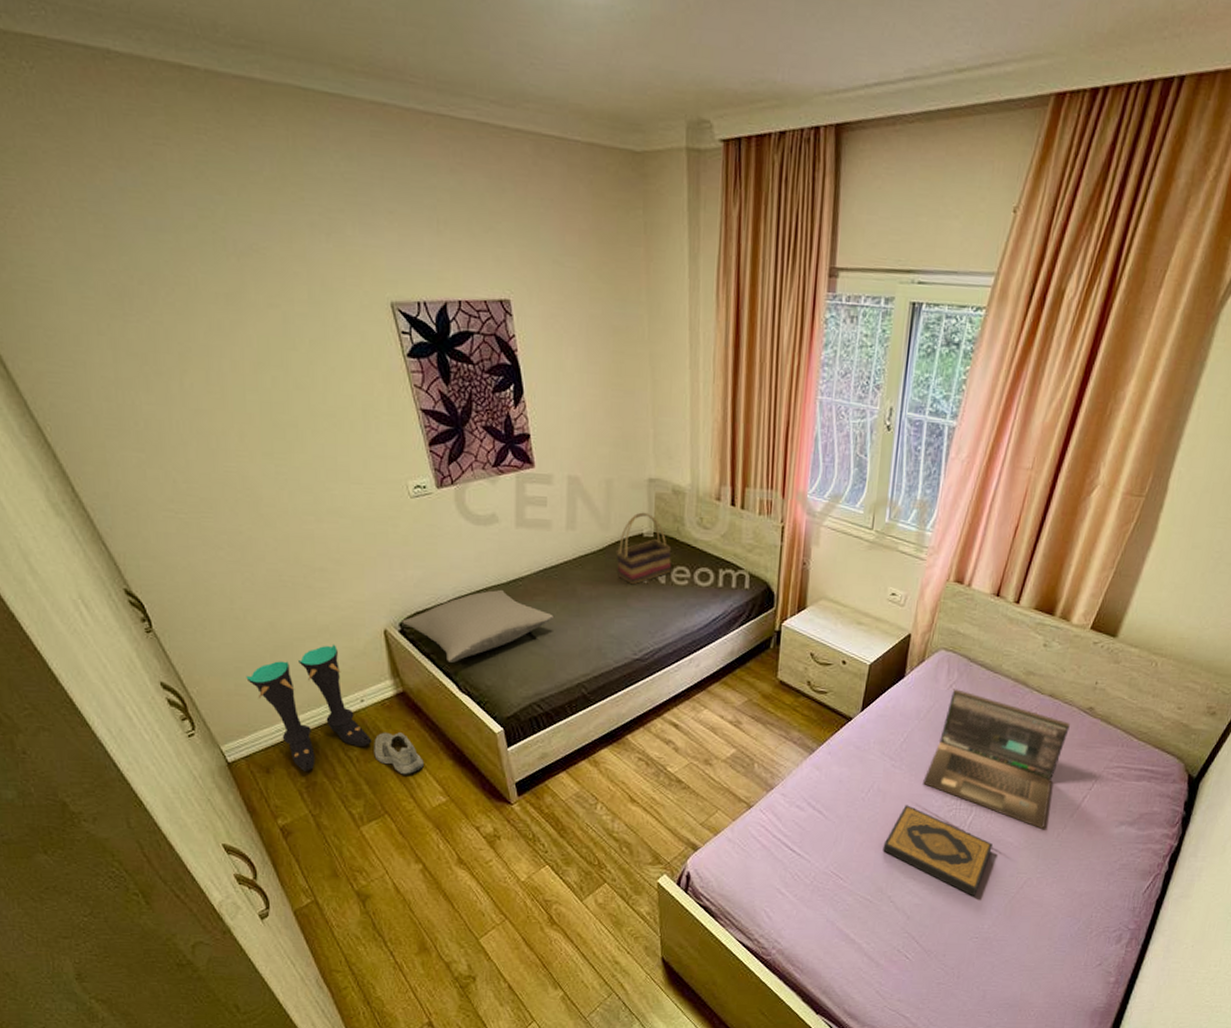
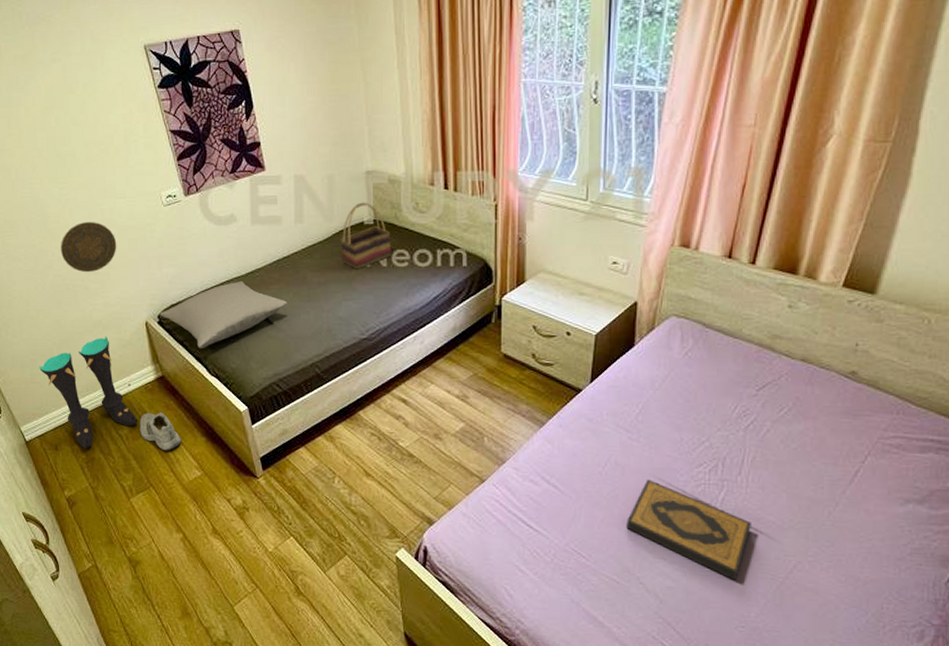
decorative plate: none [276,507,350,569] -> present [60,221,117,273]
laptop: present [923,689,1070,830] -> none [664,356,830,508]

